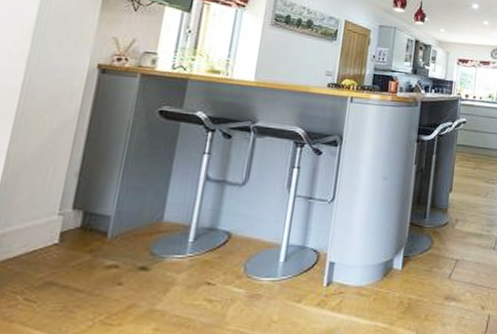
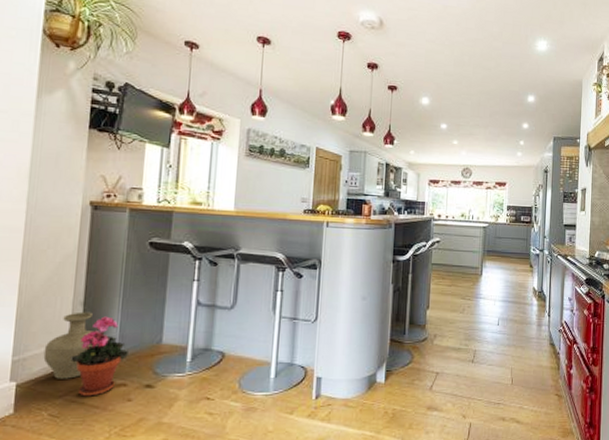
vase: none [25,183,90,259] -> present [43,312,98,379]
potted plant: none [56,189,124,279] -> present [69,316,128,397]

